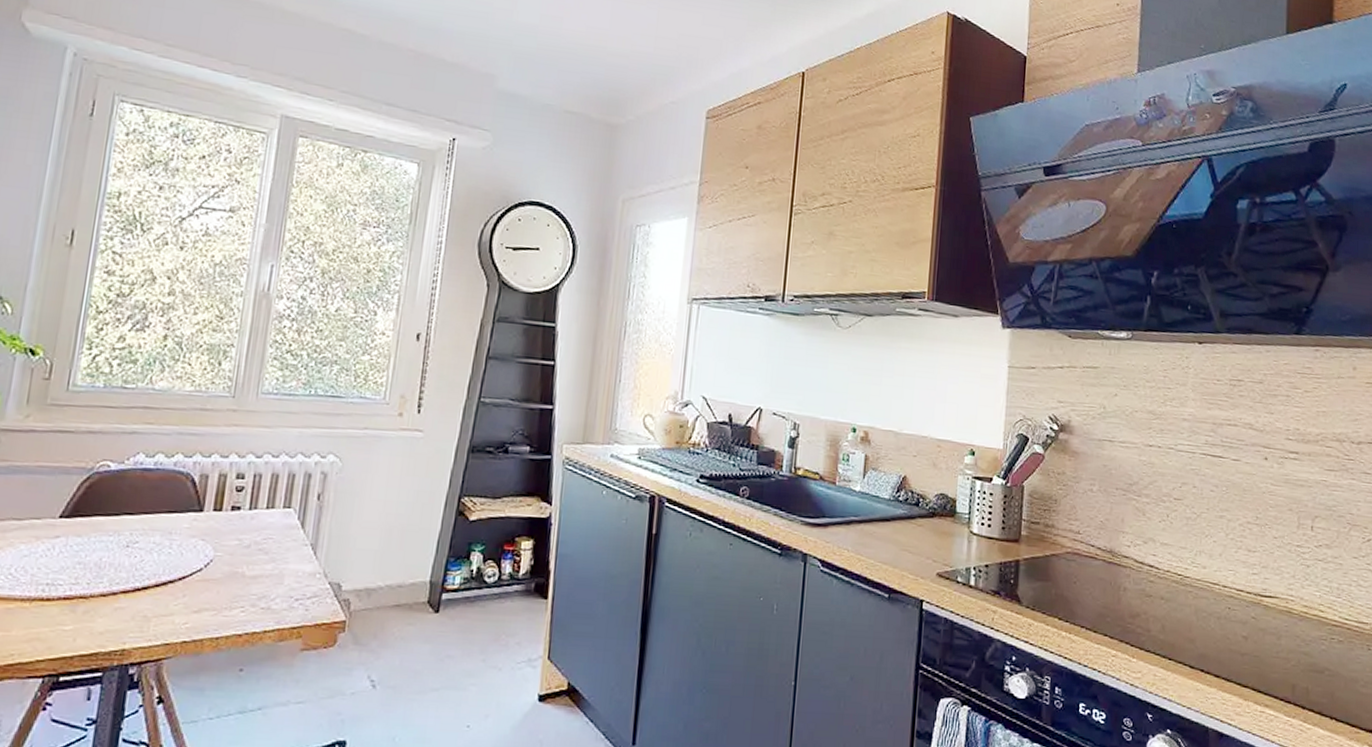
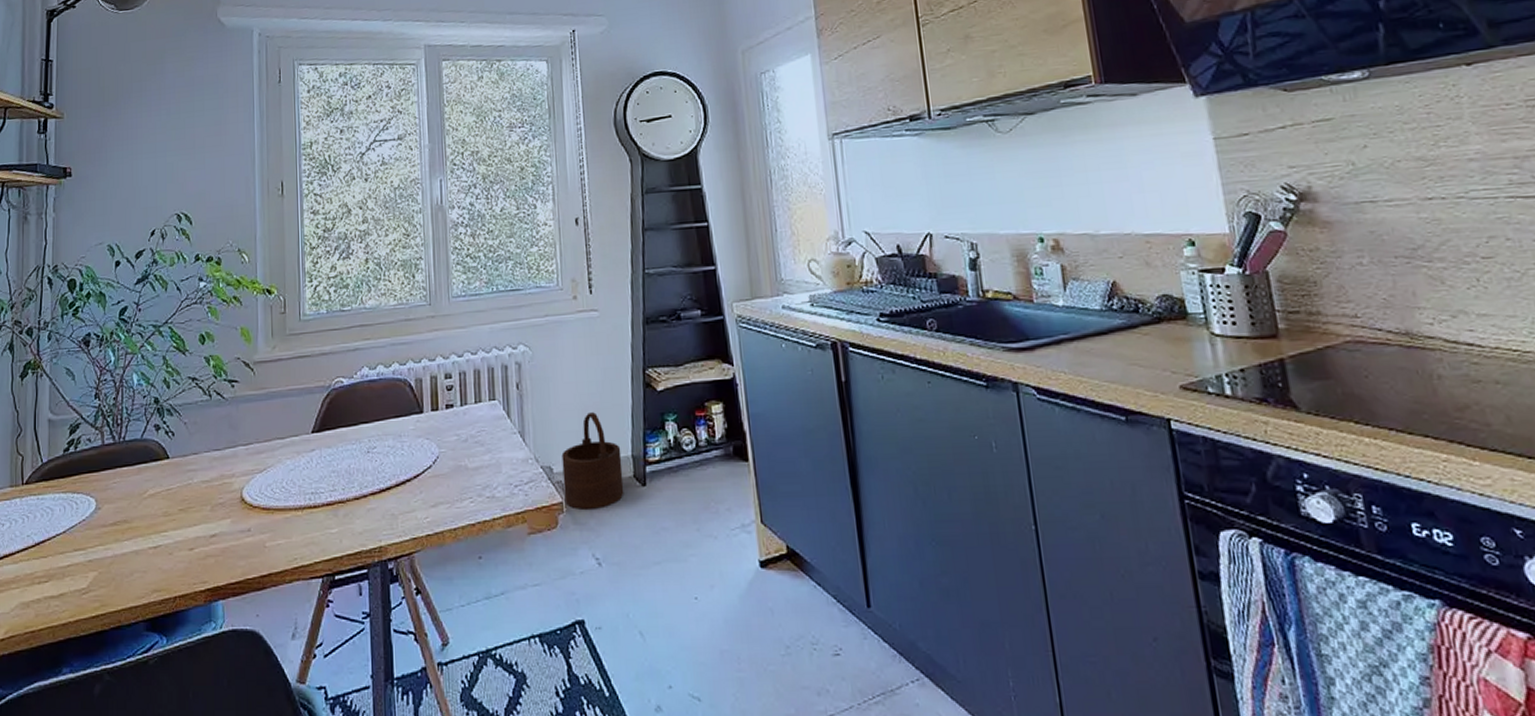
wooden bucket: none [348,533,420,631] -> present [561,412,624,510]

